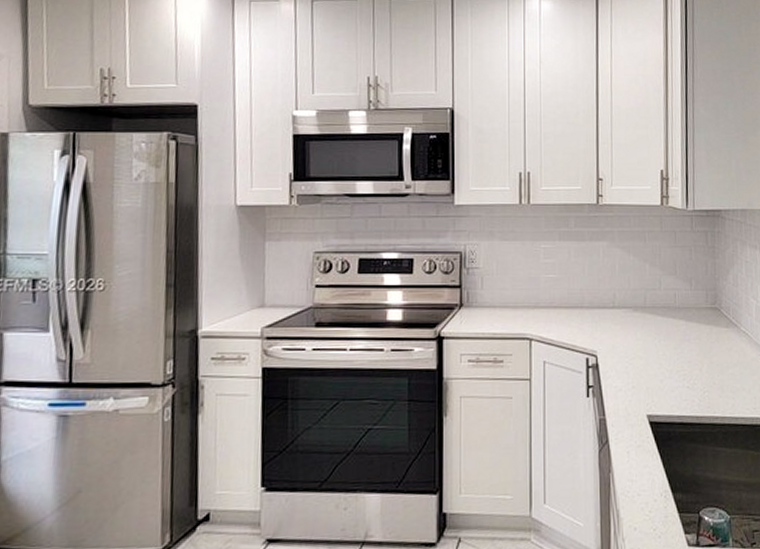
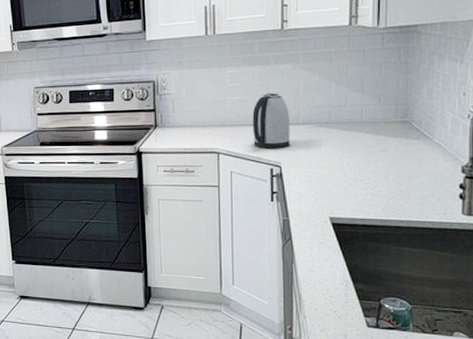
kettle: none [567,272,606,335] -> present [252,93,290,149]

